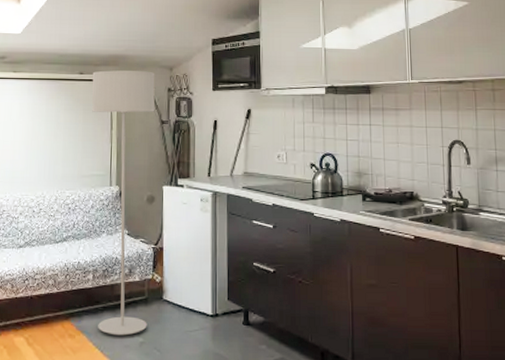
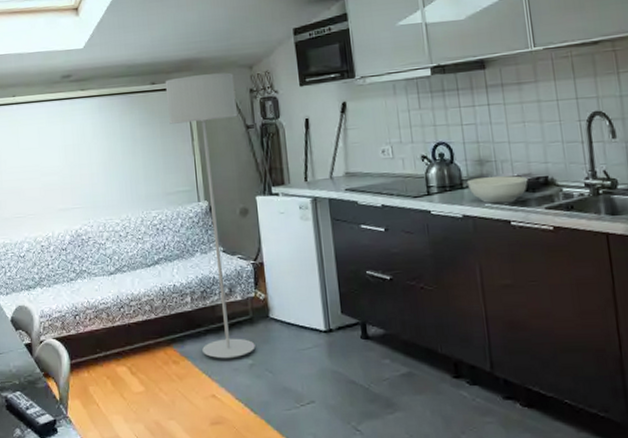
bowl: none [346,187,397,212] -> present [466,176,528,204]

